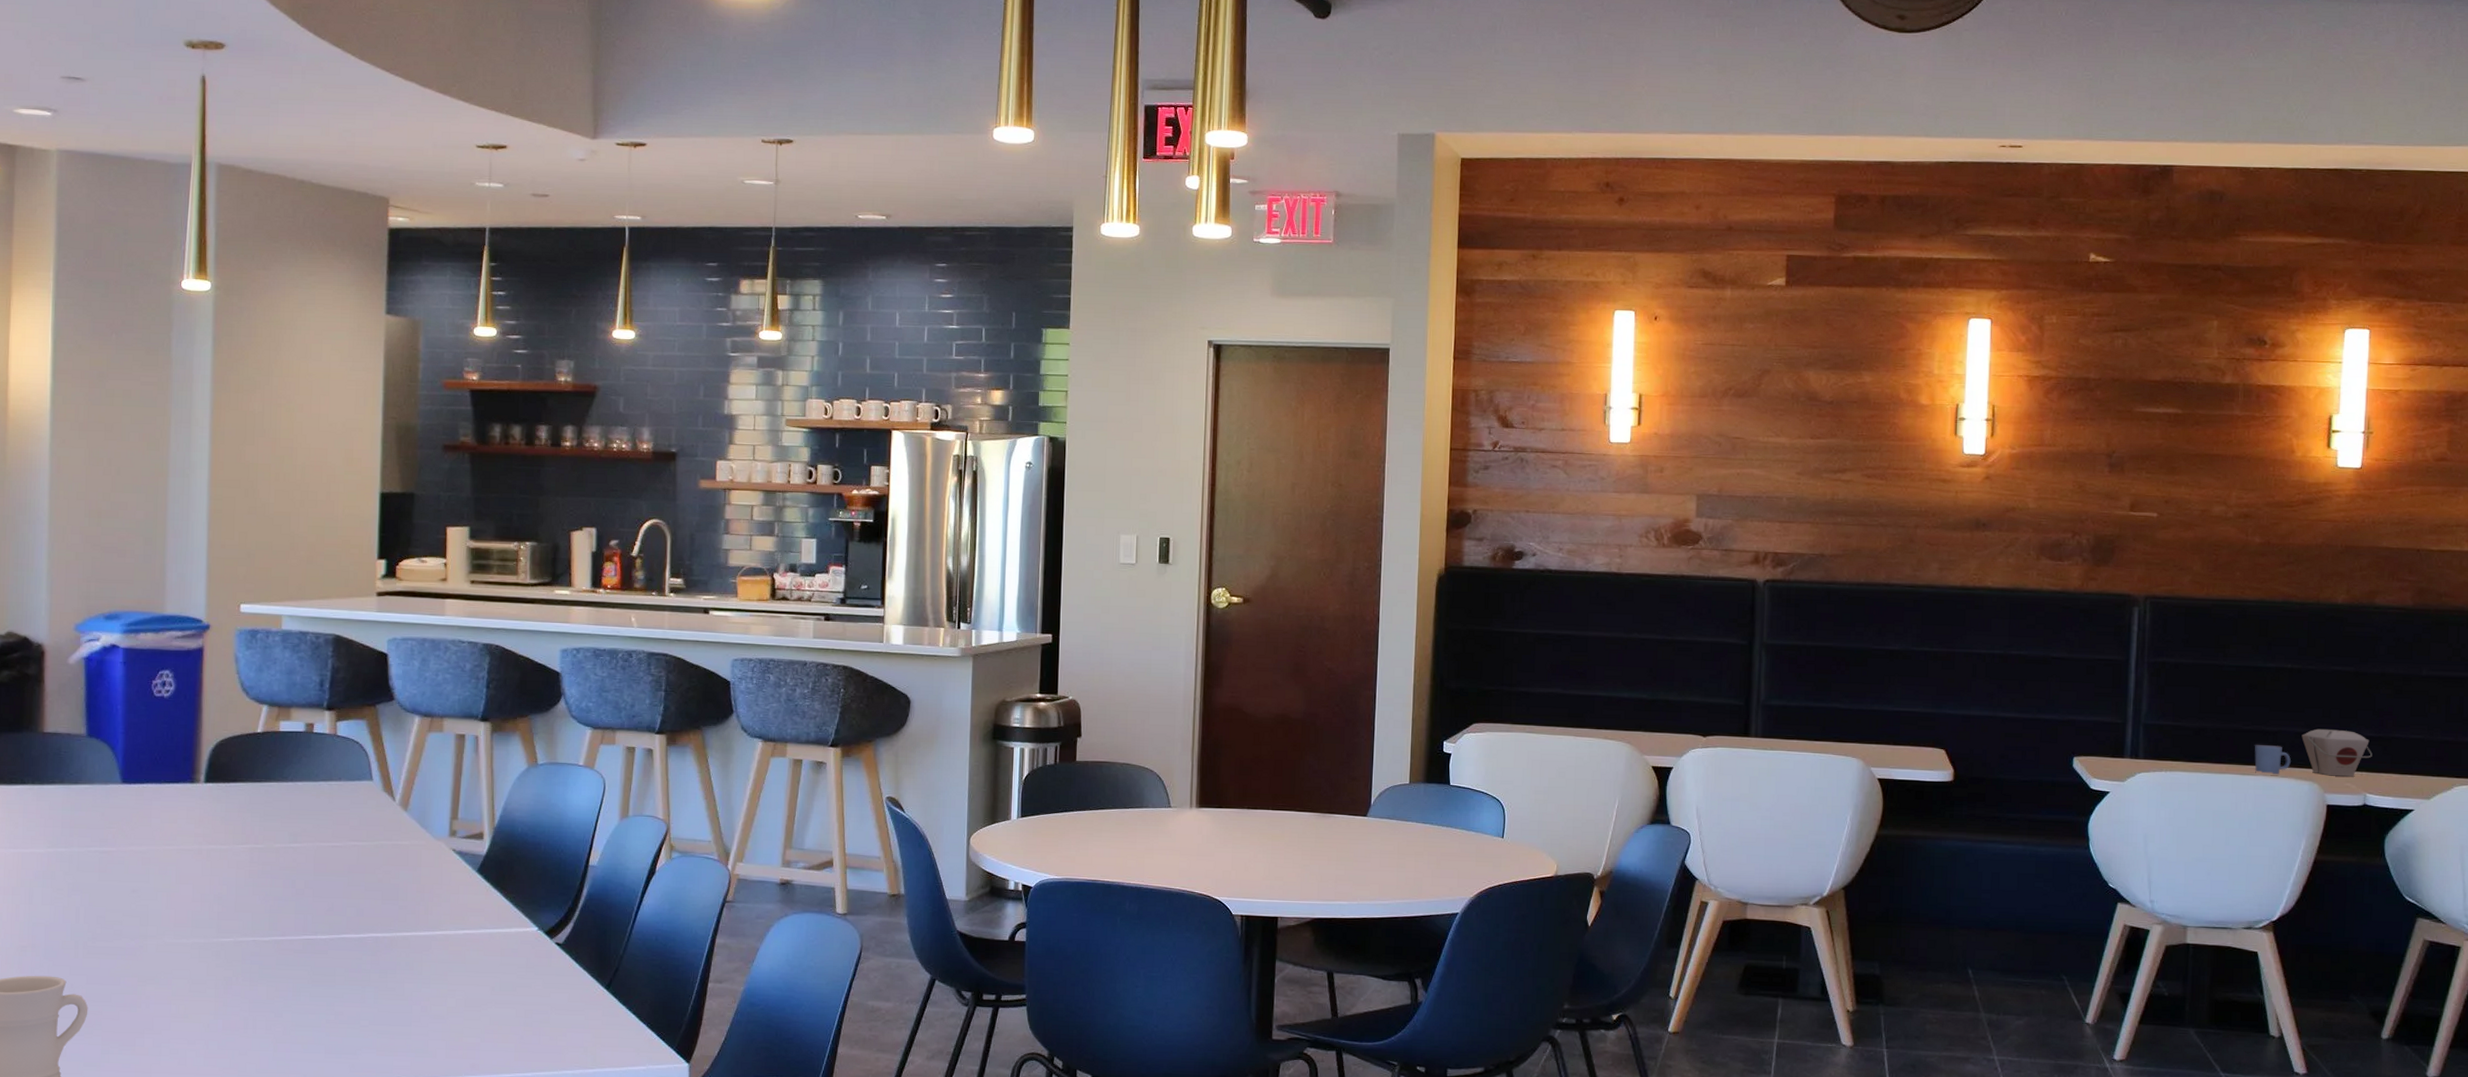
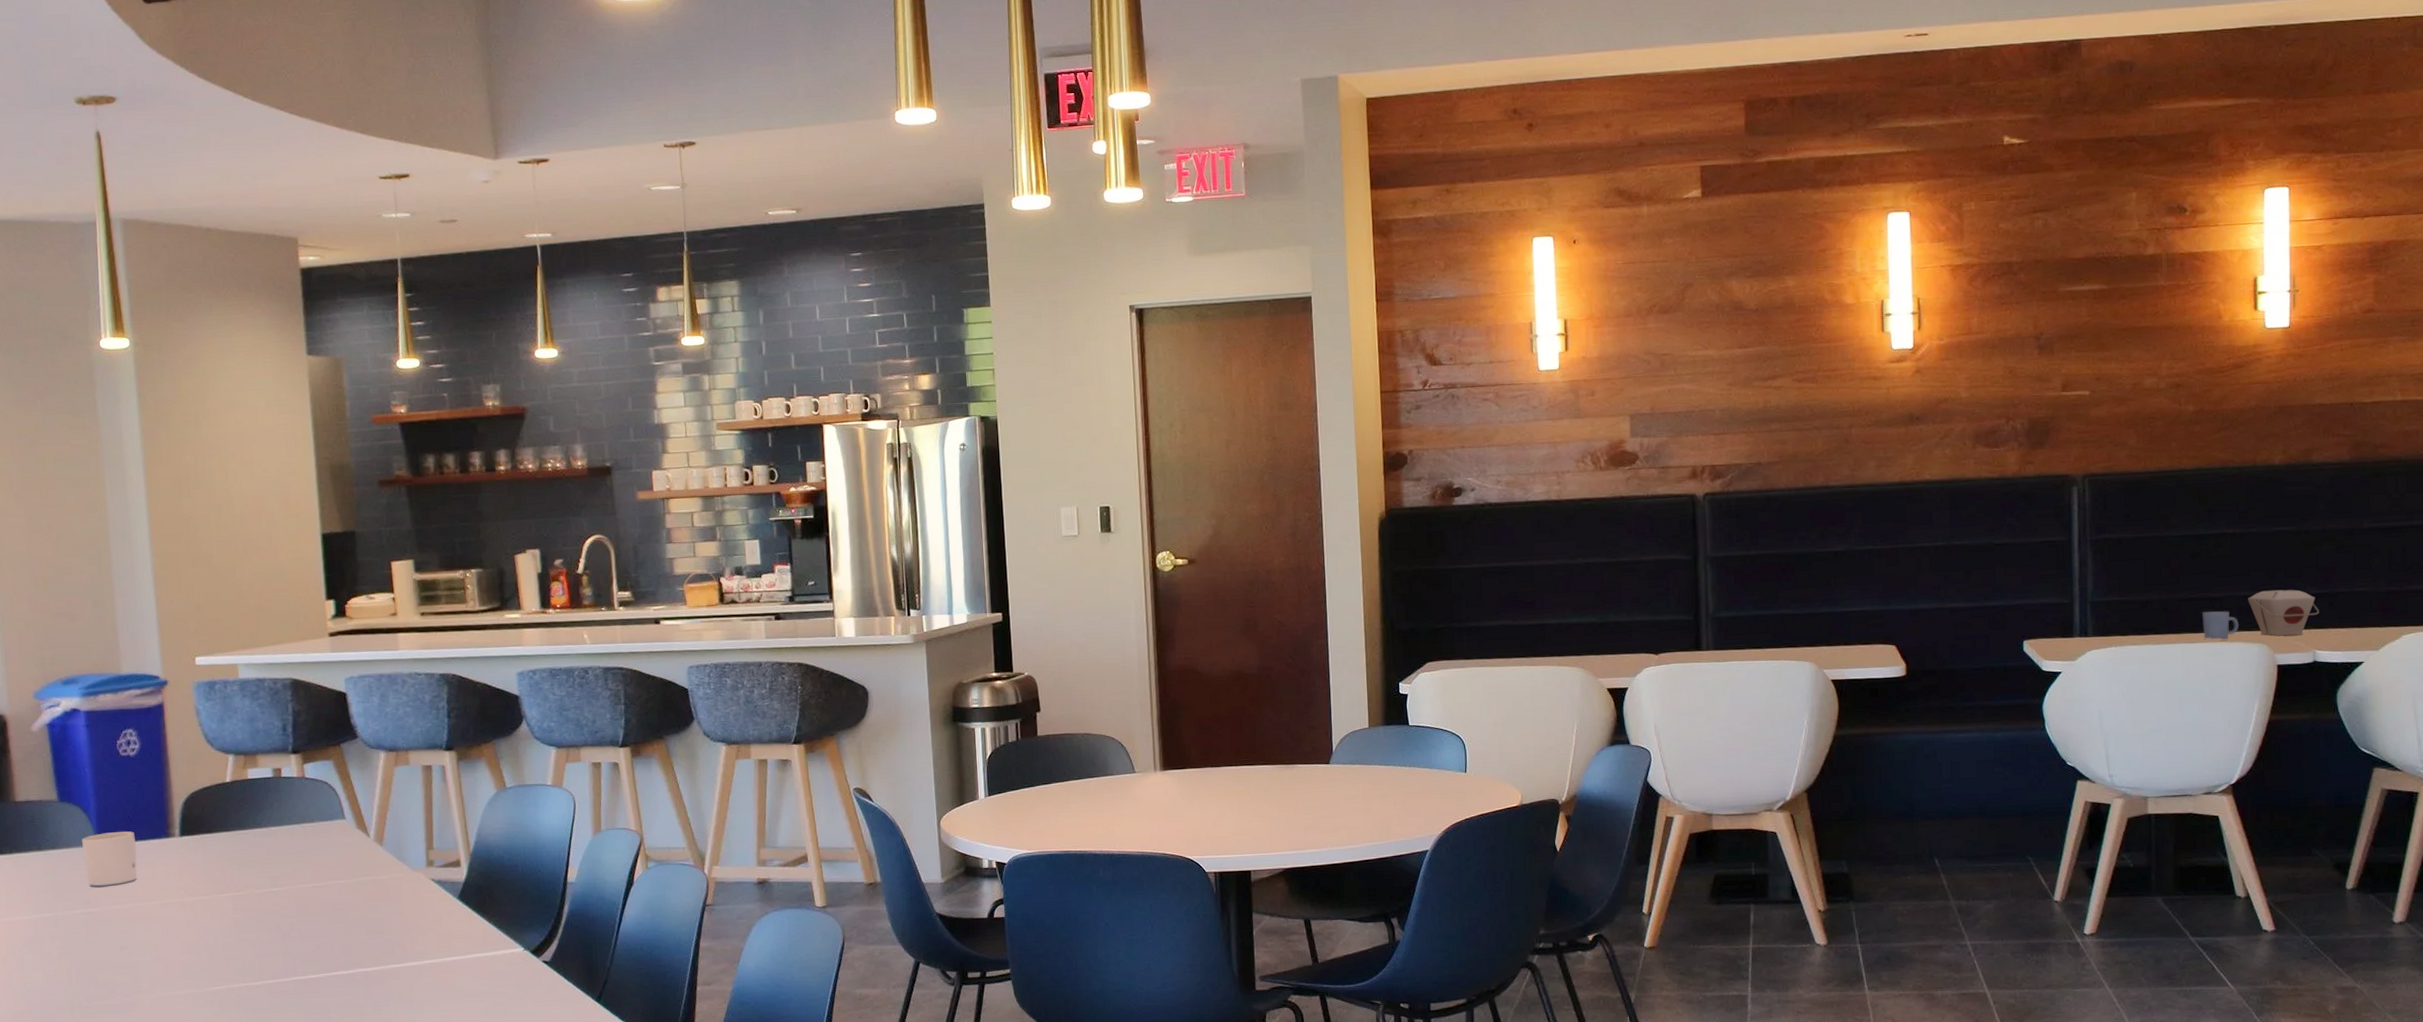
mug: none [105,772,160,827] -> present [82,831,138,888]

